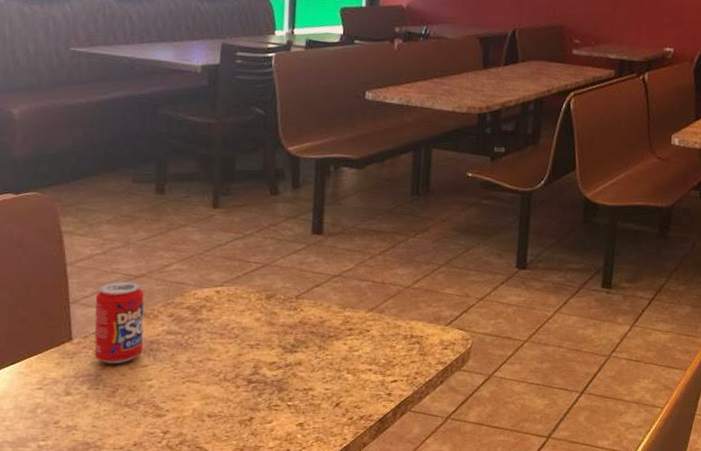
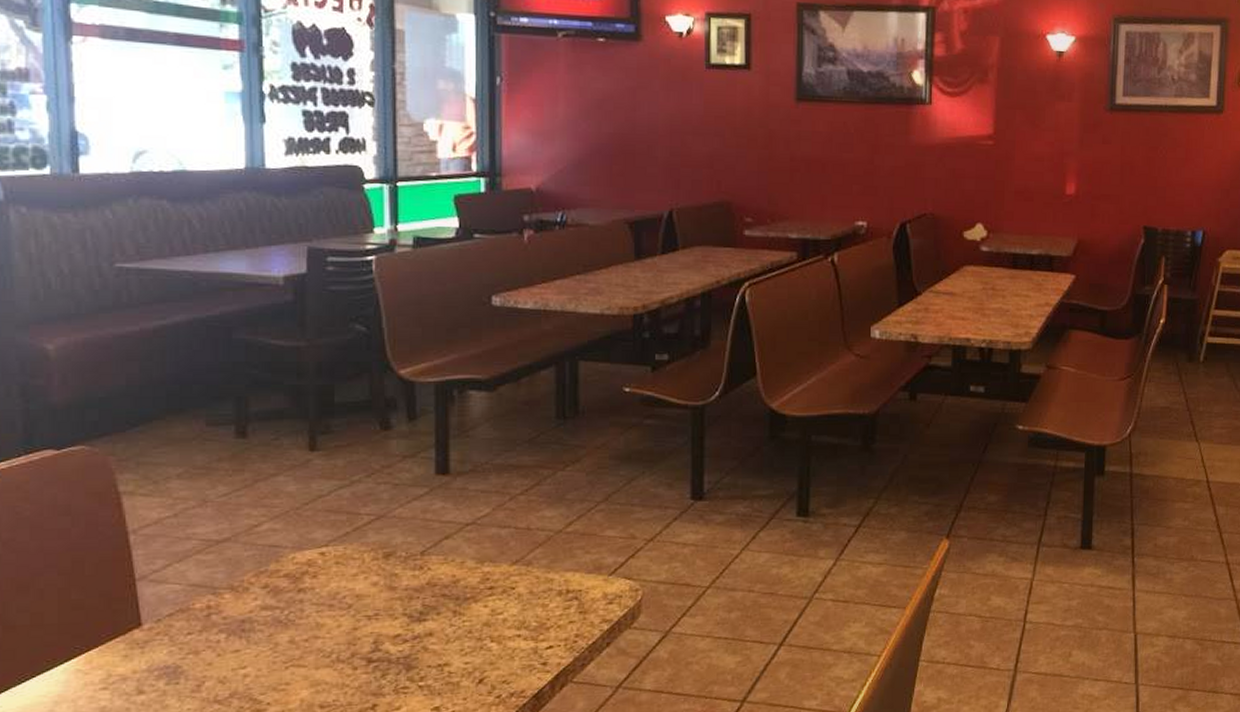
beverage can: present [94,280,145,364] -> none [167,547,233,652]

